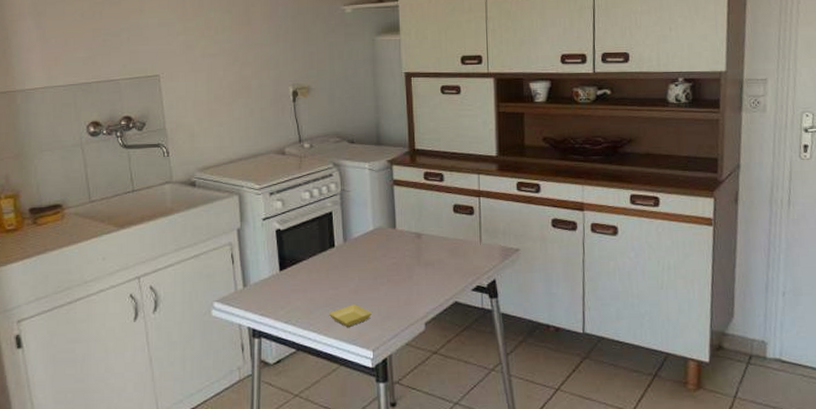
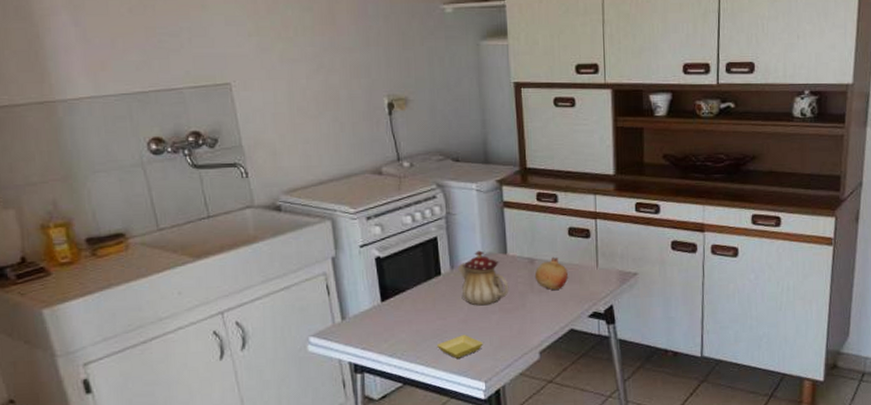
teapot: none [350,225,397,277] -> present [458,250,509,306]
fruit: none [421,232,452,263] -> present [534,256,568,290]

